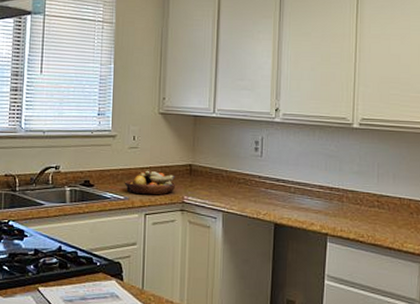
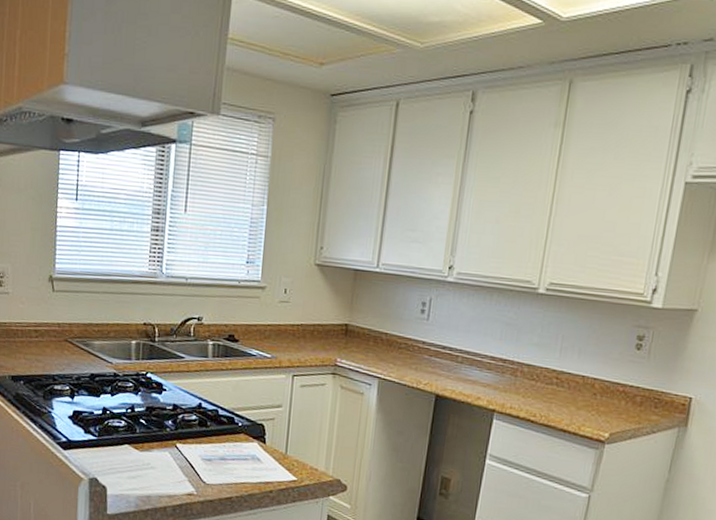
fruit bowl: present [124,170,176,195] -> none [272,327,329,356]

